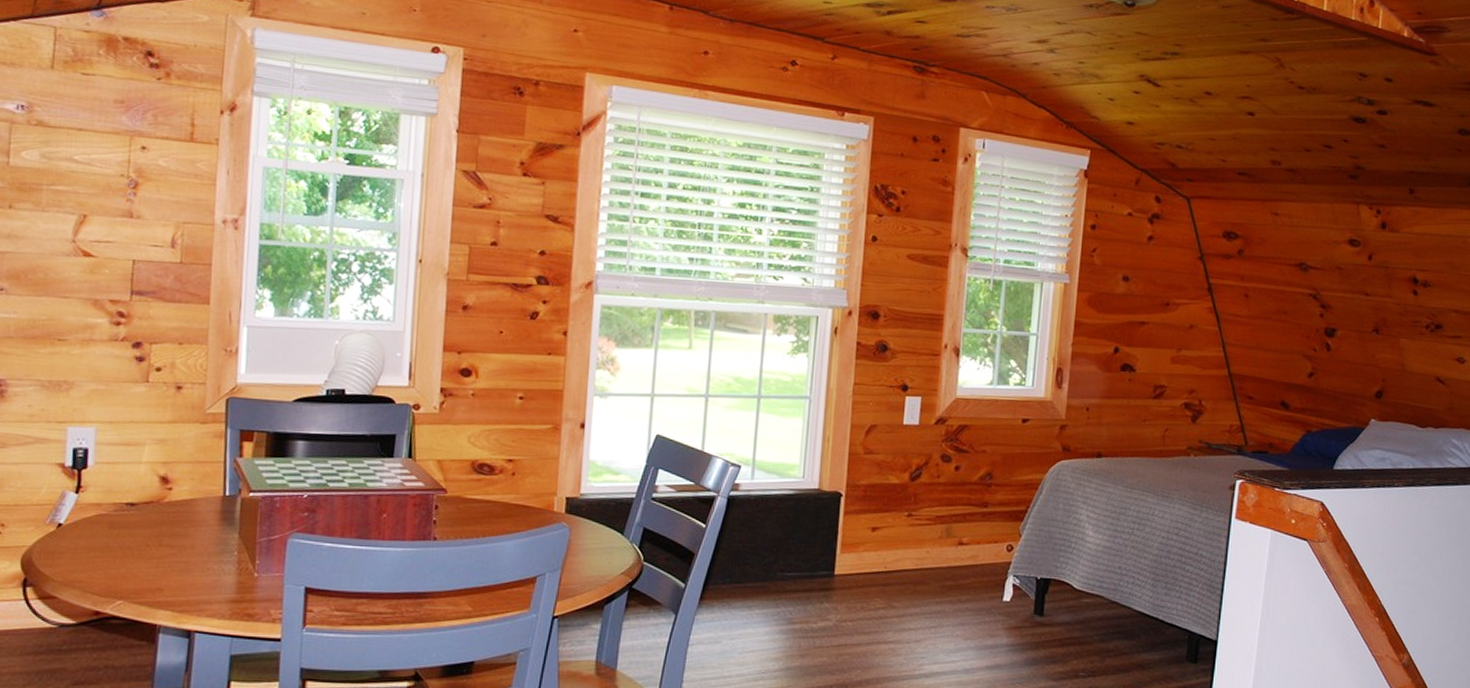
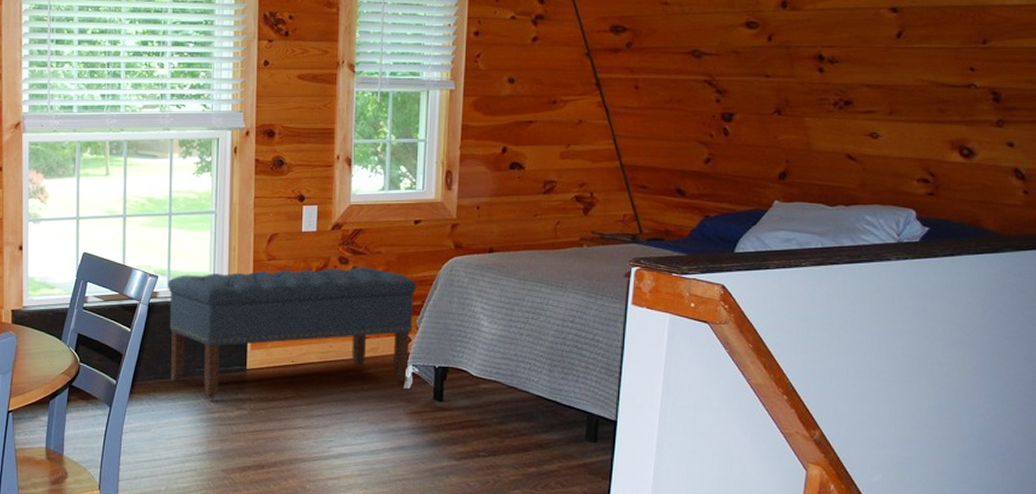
bench: none [748,465,1022,608] -> present [168,267,417,399]

